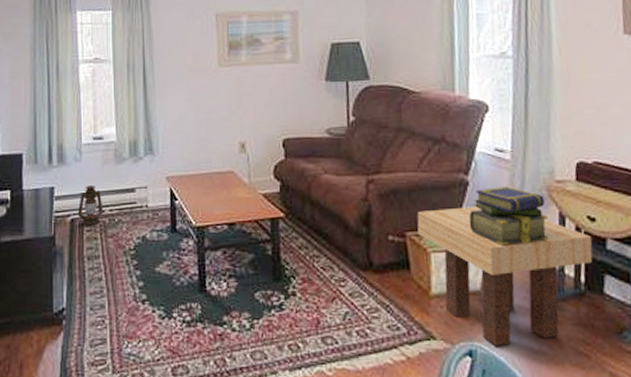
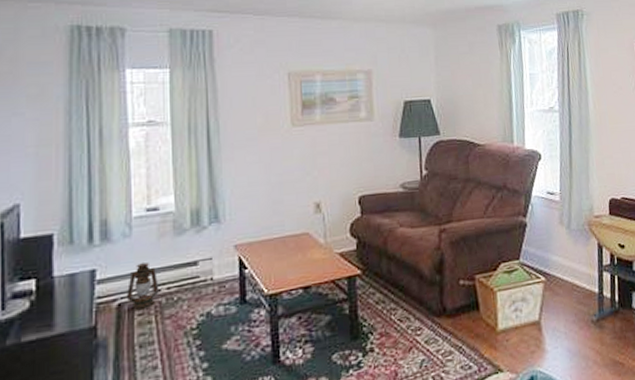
side table: present [417,207,593,347] -> none [484,245,624,370]
stack of books: present [468,186,549,246] -> none [527,224,590,278]

